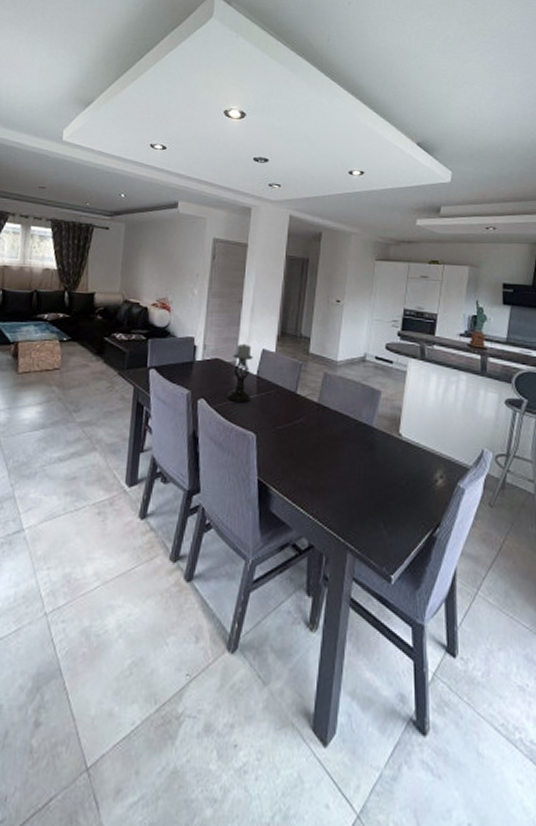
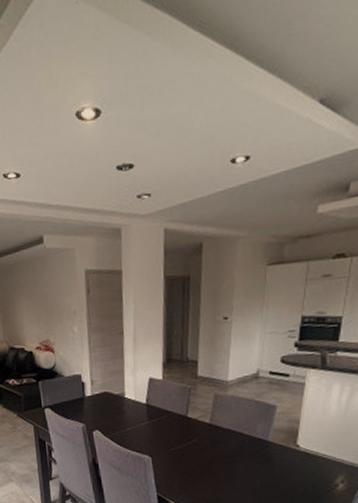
candle holder: present [226,343,253,403] -> none [119,374,144,431]

